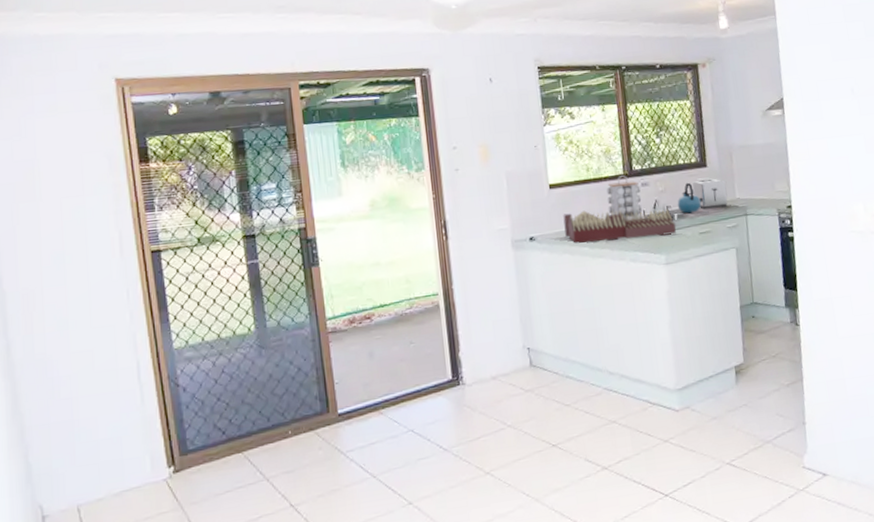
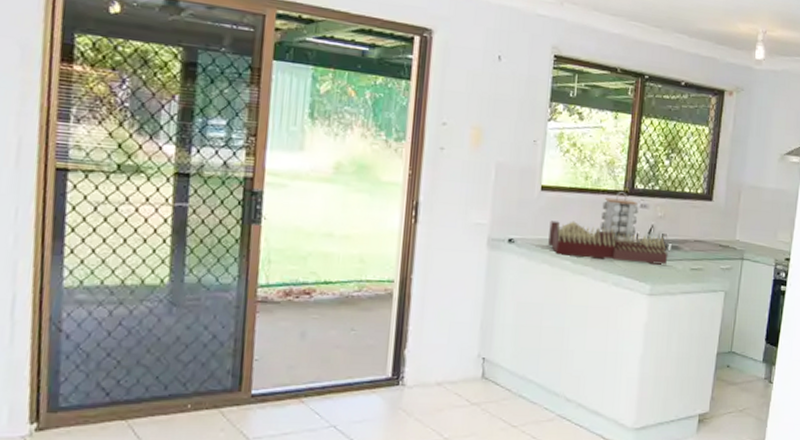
kettle: present [677,182,702,214] -> none [673,213,700,247]
toaster: present [686,177,728,209] -> none [687,211,730,247]

